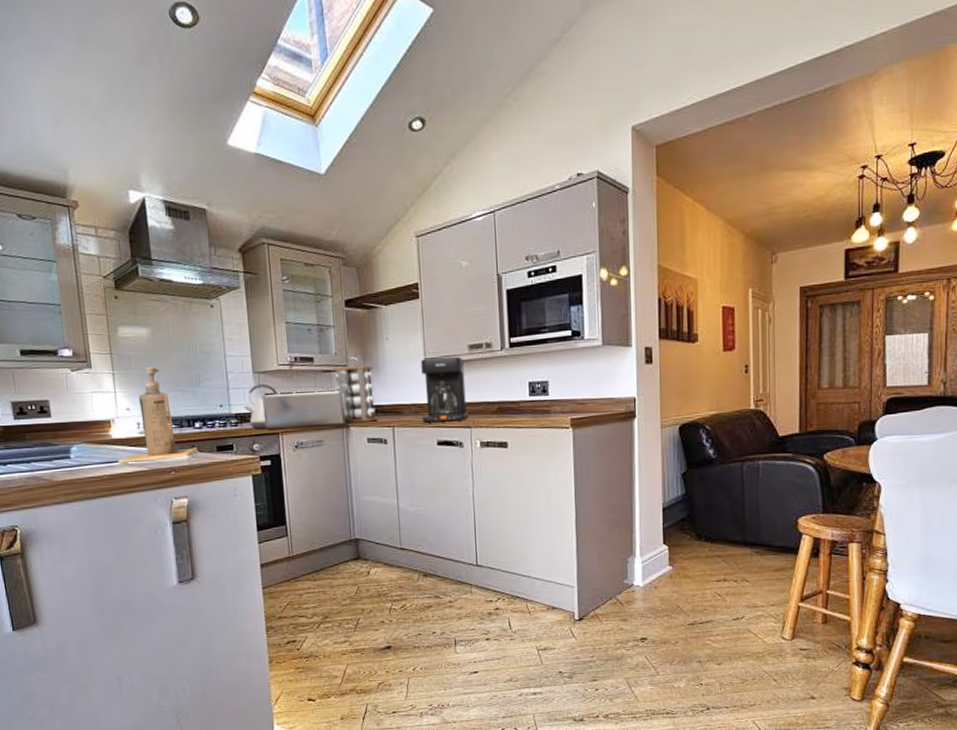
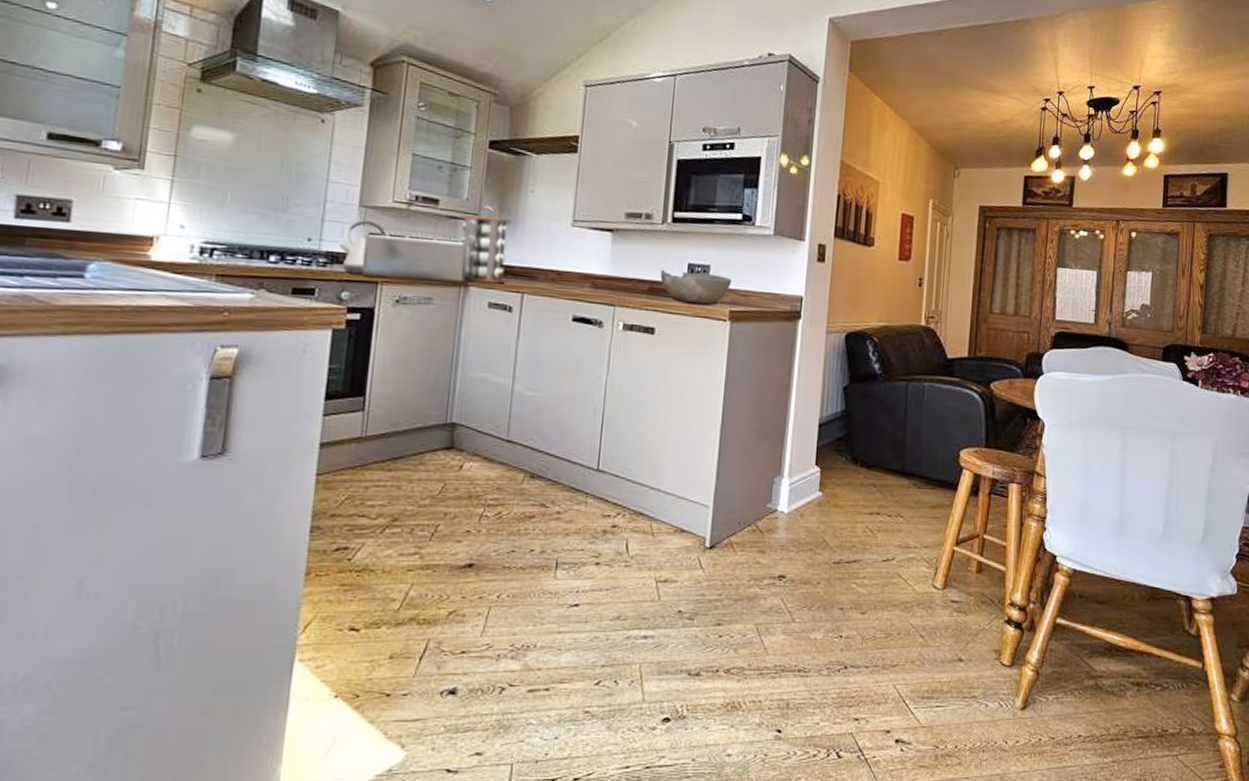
soap dispenser: present [118,367,197,463] -> none [152,180,266,298]
coffee maker: present [421,357,468,423] -> none [558,221,618,297]
bowl: none [505,388,569,418] -> present [660,269,732,306]

